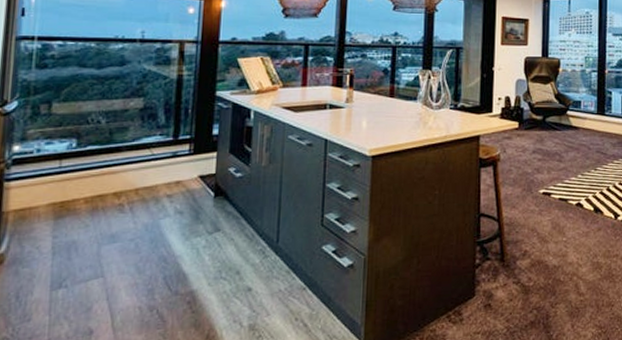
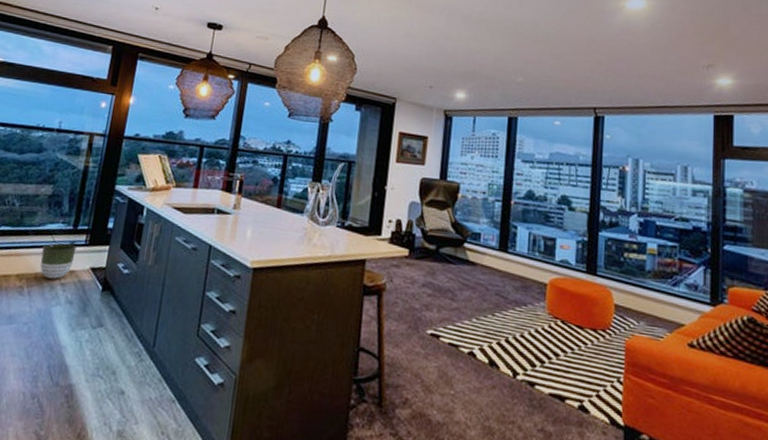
planter: none [139,155,180,192] -> present [40,243,77,279]

